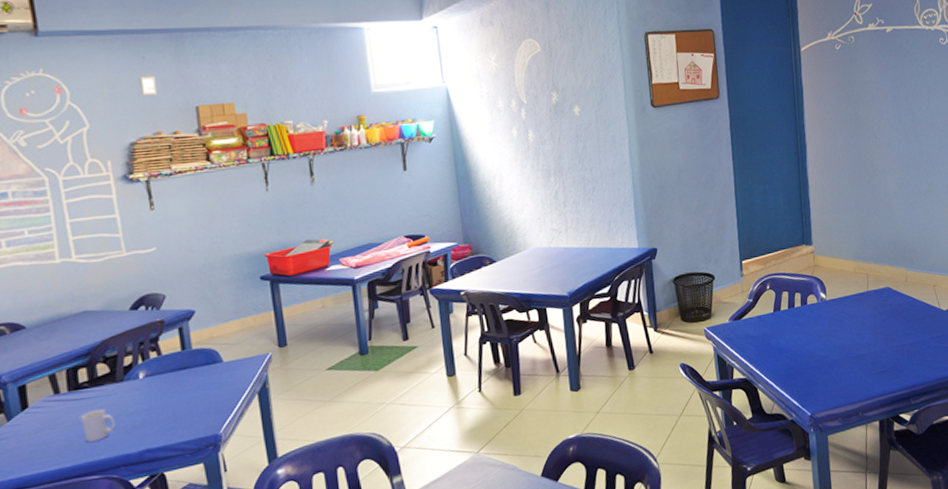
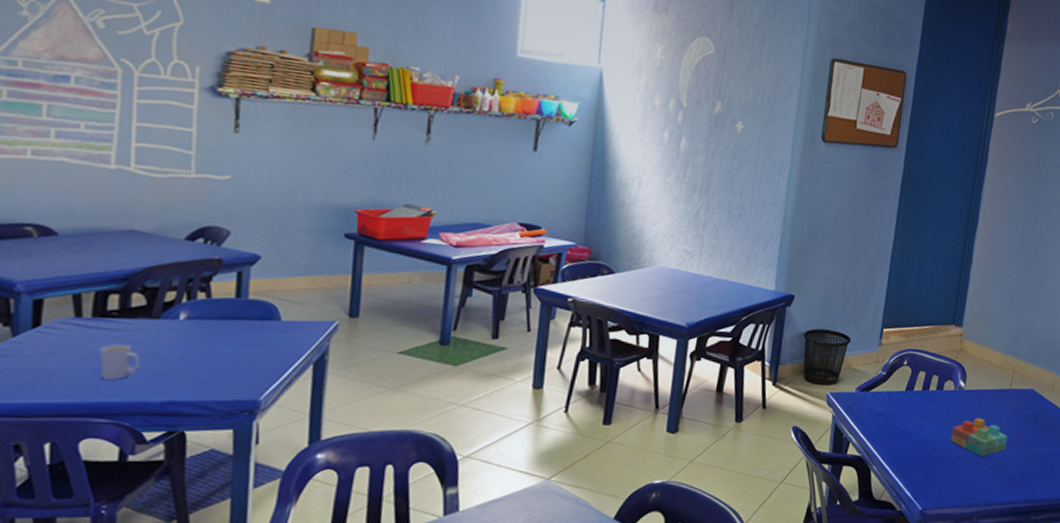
toy blocks: none [822,323,875,357] -> present [950,418,1008,457]

